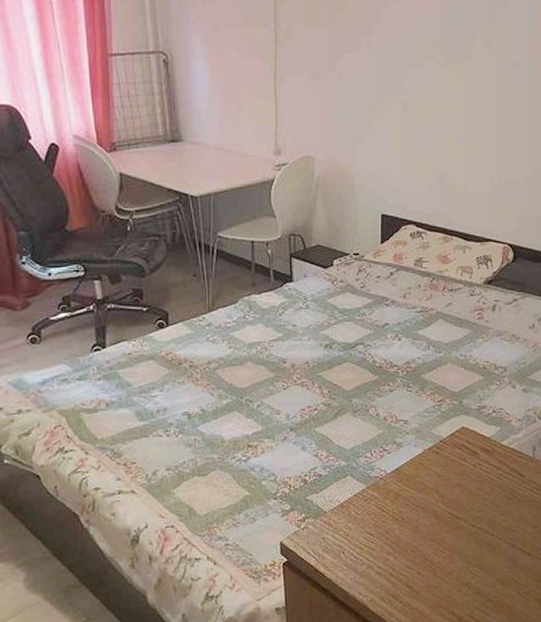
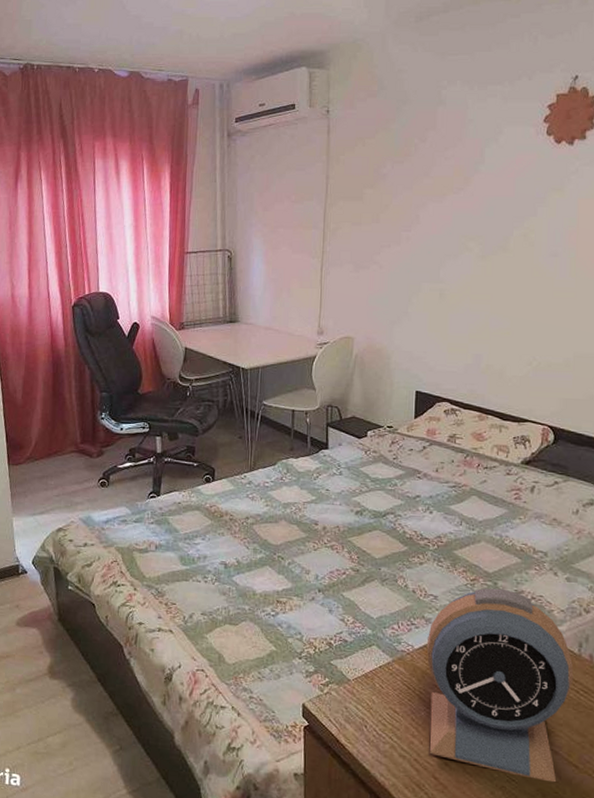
alarm clock: none [399,406,528,572] -> present [427,588,574,782]

